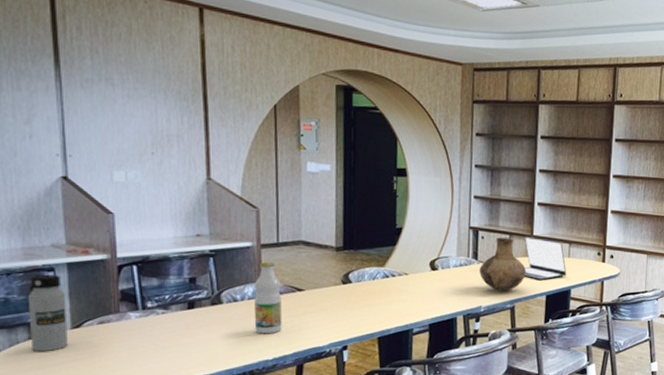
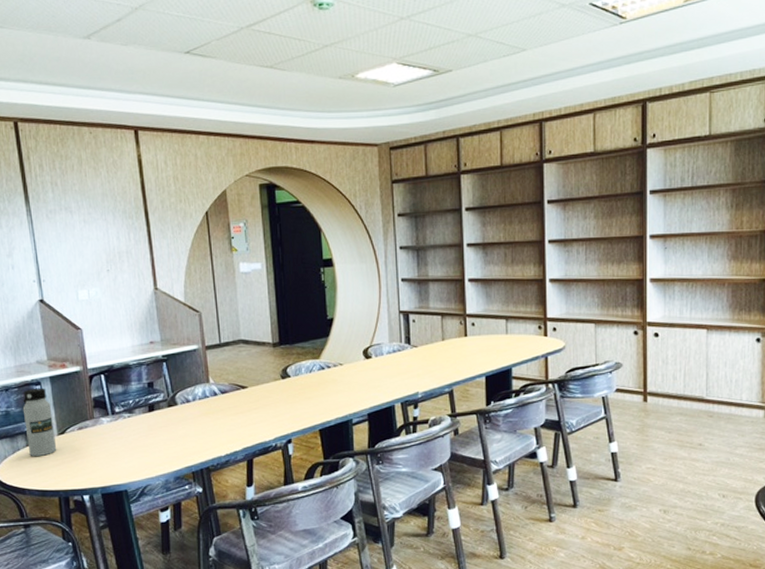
bottle: present [254,262,282,334] -> none [203,363,231,432]
vase: present [479,237,527,291] -> none [413,319,463,375]
laptop: present [524,236,567,280] -> none [458,315,506,360]

